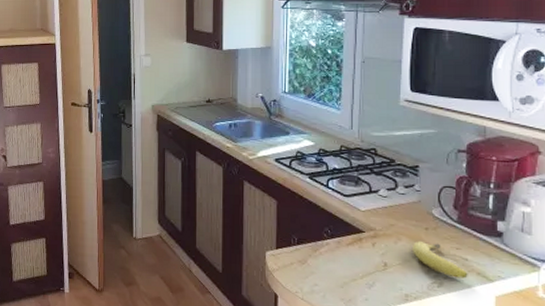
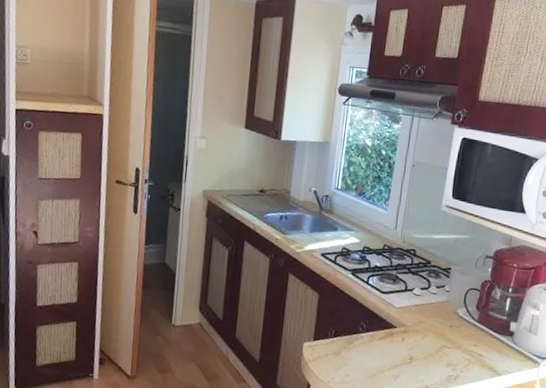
fruit: present [413,241,468,279] -> none [437,338,481,372]

